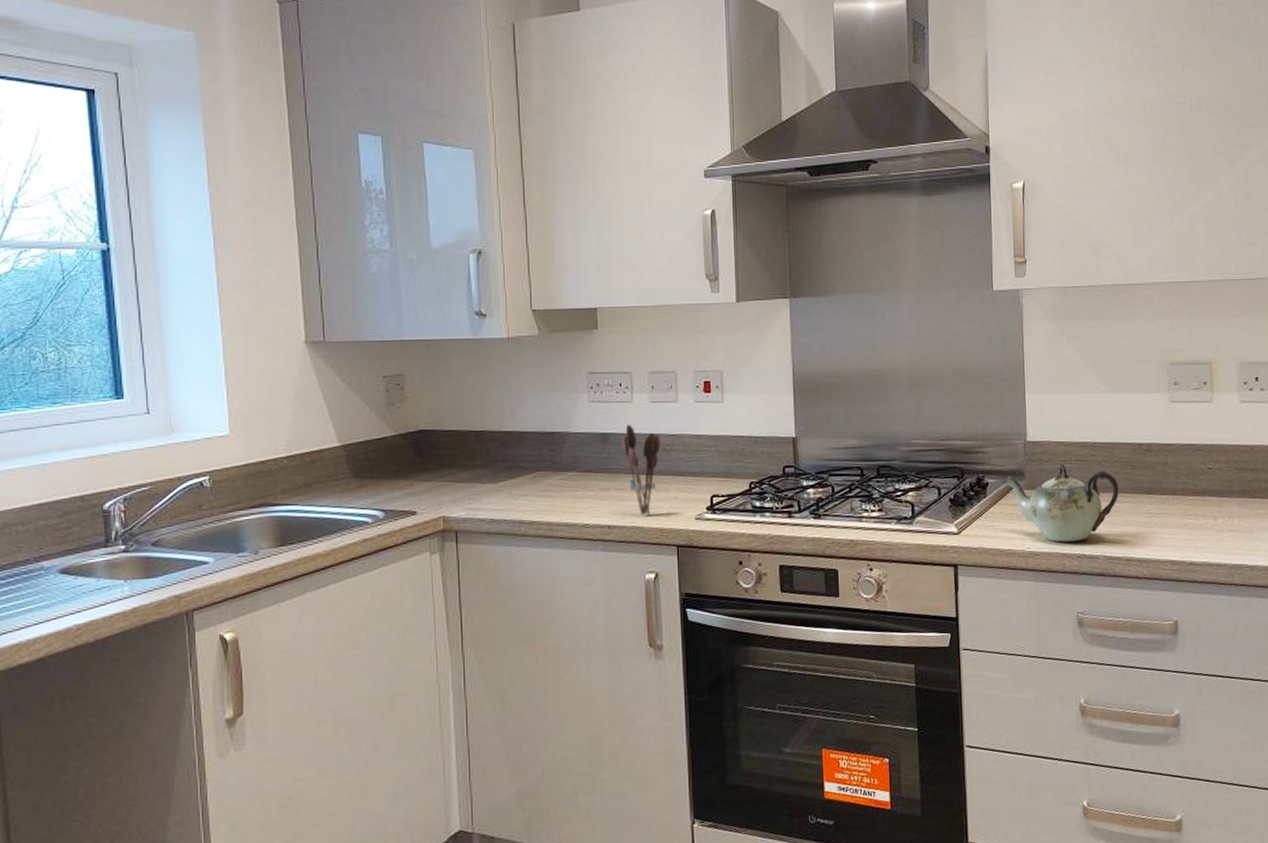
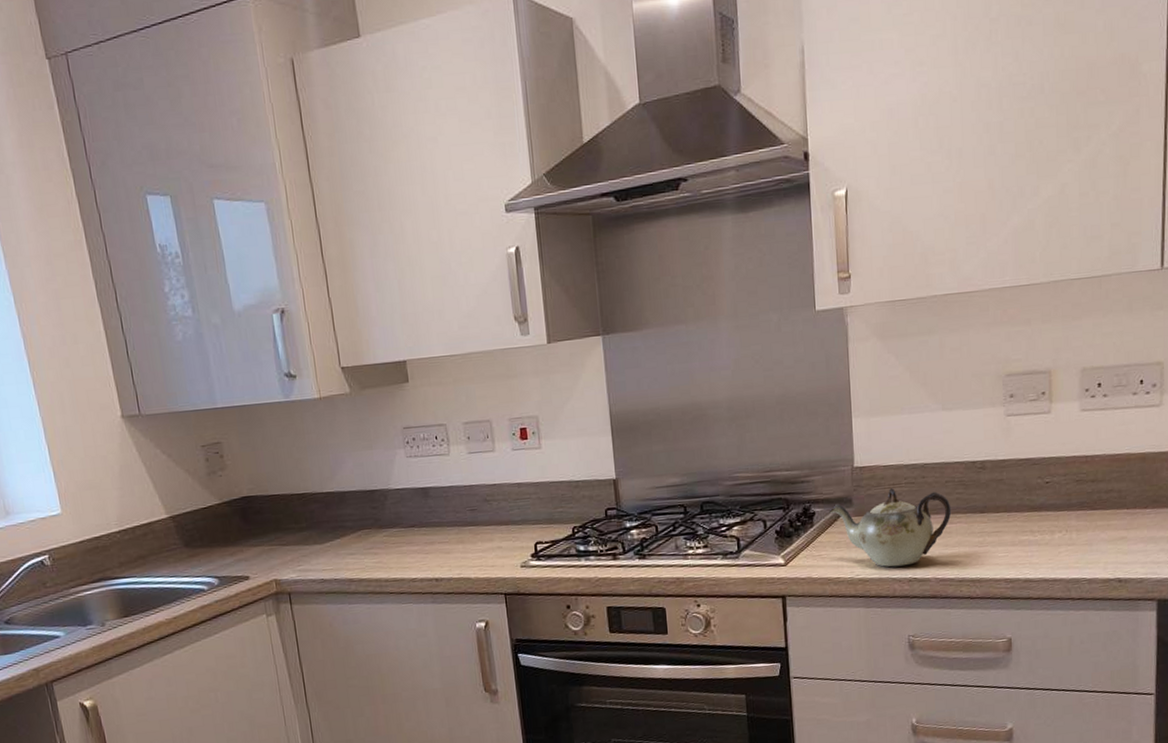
utensil holder: present [621,424,661,516] -> none [441,476,481,567]

